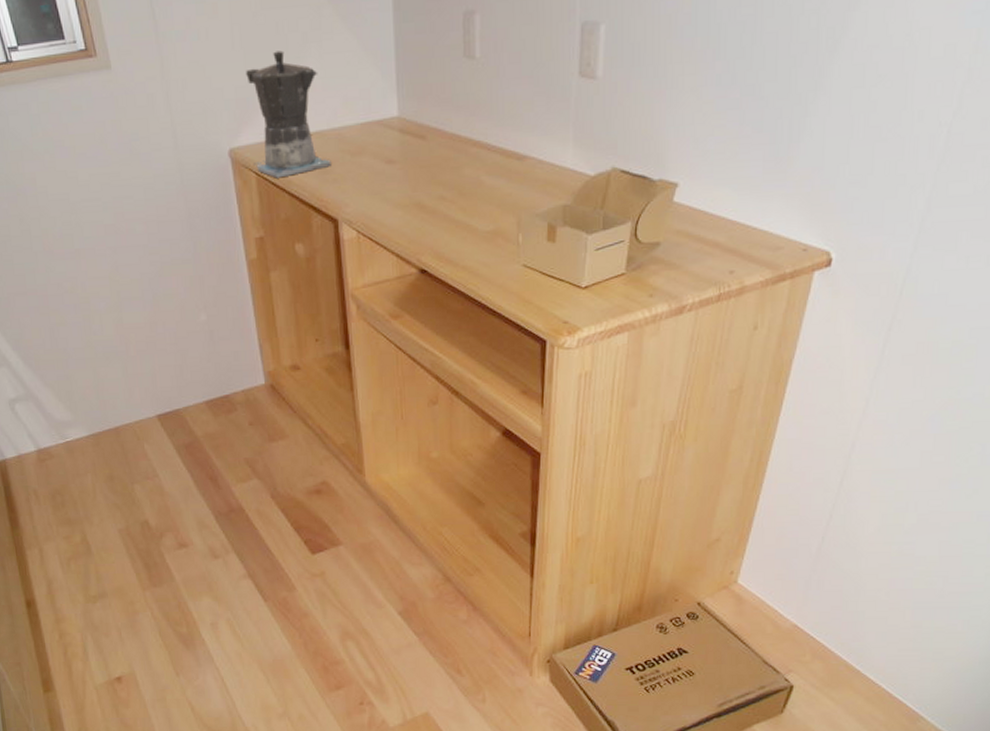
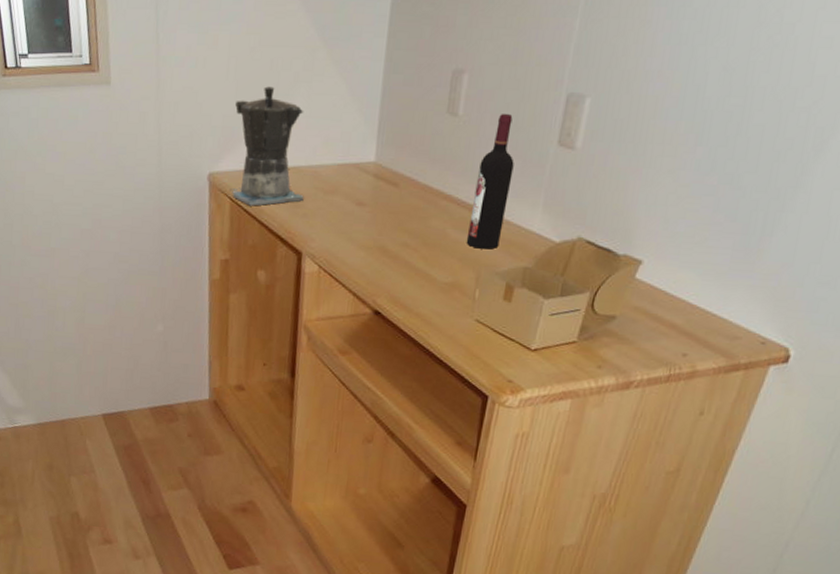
wine bottle: none [502,50,539,192] -> present [466,113,514,249]

